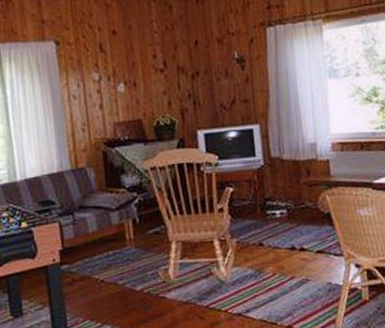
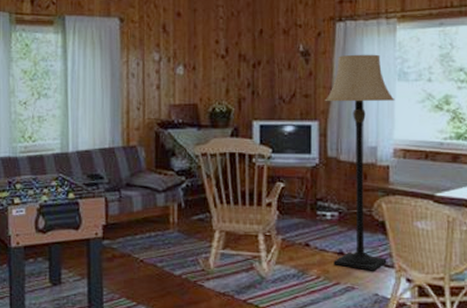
lamp: none [263,55,336,262] -> present [324,54,395,271]

